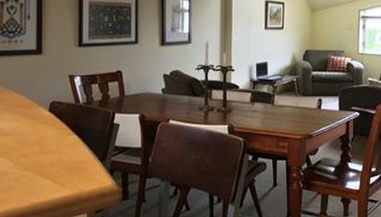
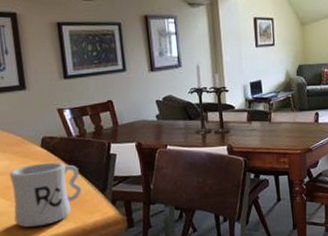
mug: none [15,127,82,190] -> present [10,162,82,227]

